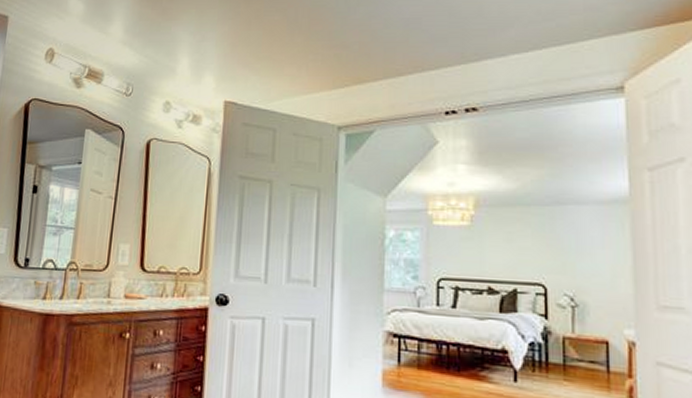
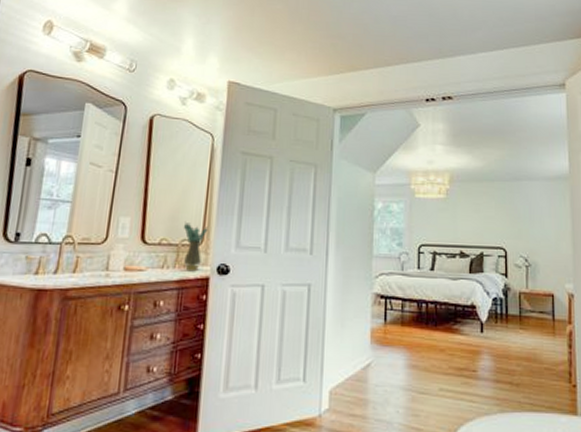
vase: none [181,249,206,301] -> present [183,221,208,272]

